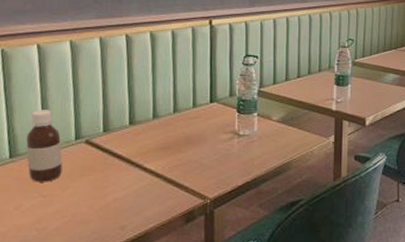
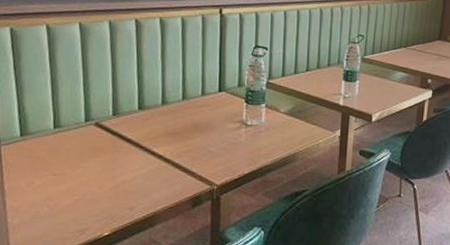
bottle: present [26,110,63,182] -> none [36,90,73,161]

